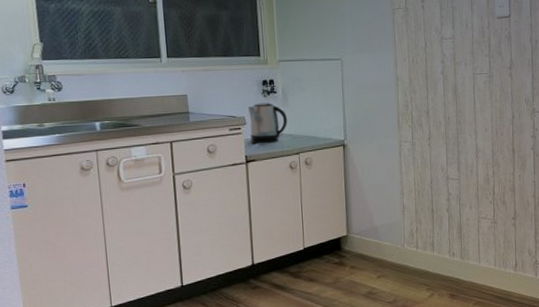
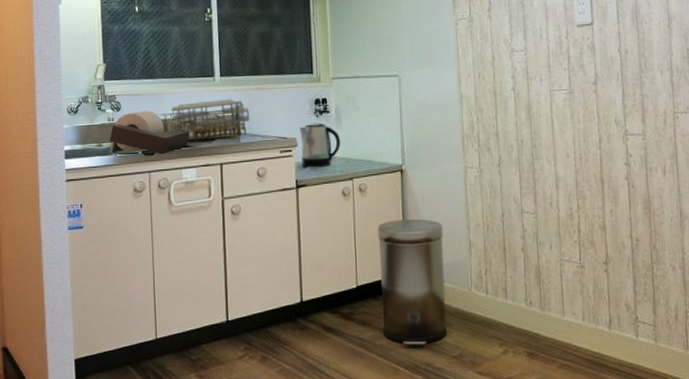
paper towel holder: none [51,91,138,134] -> present [109,111,190,155]
dish rack: none [103,80,199,120] -> present [158,99,250,141]
pedal bin: none [322,187,384,296] -> present [377,218,448,346]

